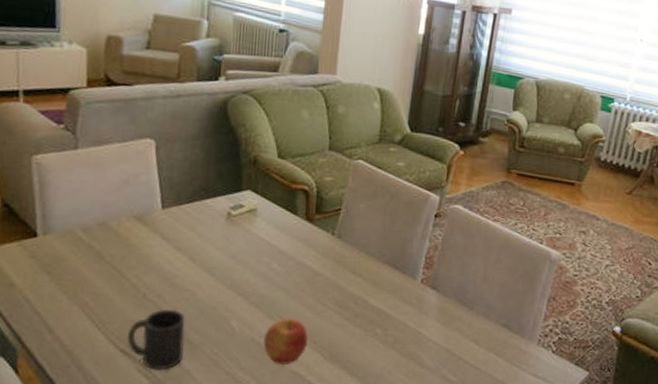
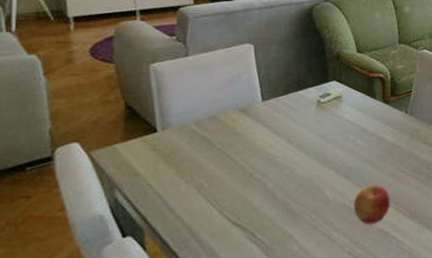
mug: present [128,309,186,371] -> none [239,184,288,238]

